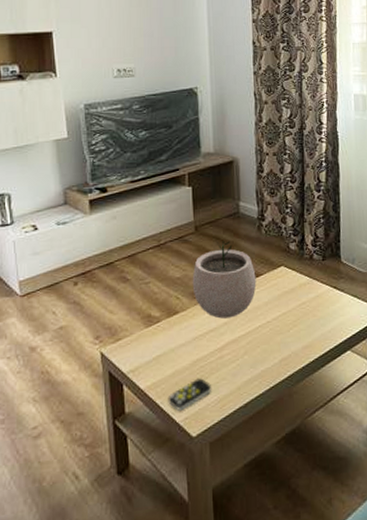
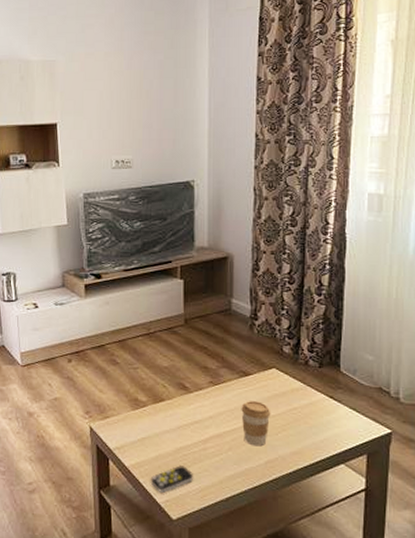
plant pot: present [192,240,257,319] -> none [179,335,245,413]
coffee cup: none [254,301,283,346] -> present [241,401,271,447]

